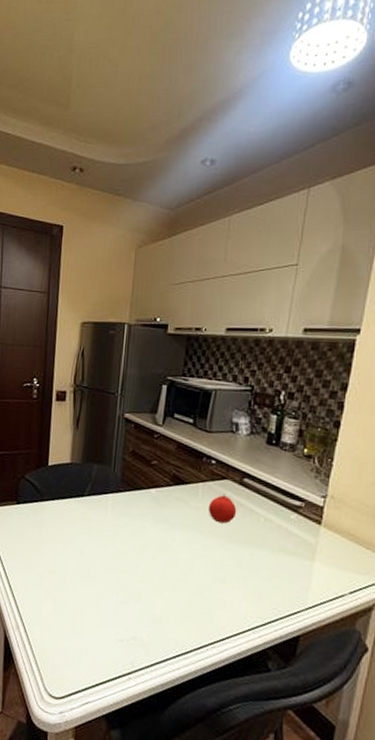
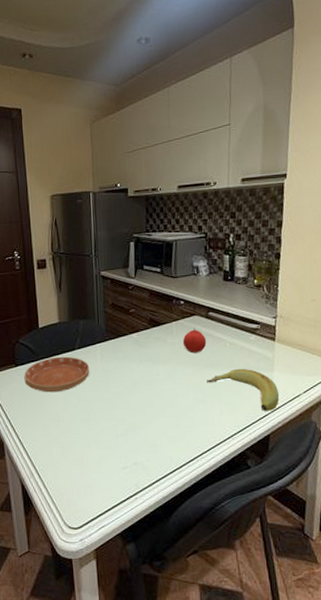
saucer: none [24,500,98,541] -> present [24,356,90,393]
banana: none [231,549,318,608] -> present [207,368,280,411]

